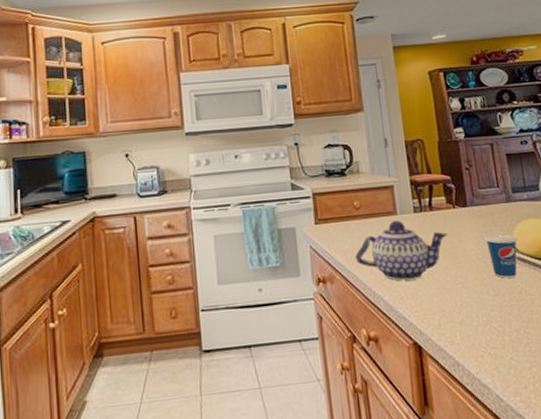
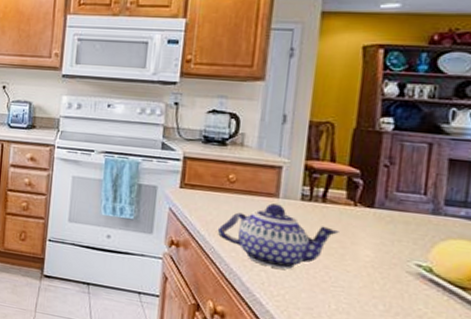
cup: present [484,217,518,278] -> none [388,225,436,299]

